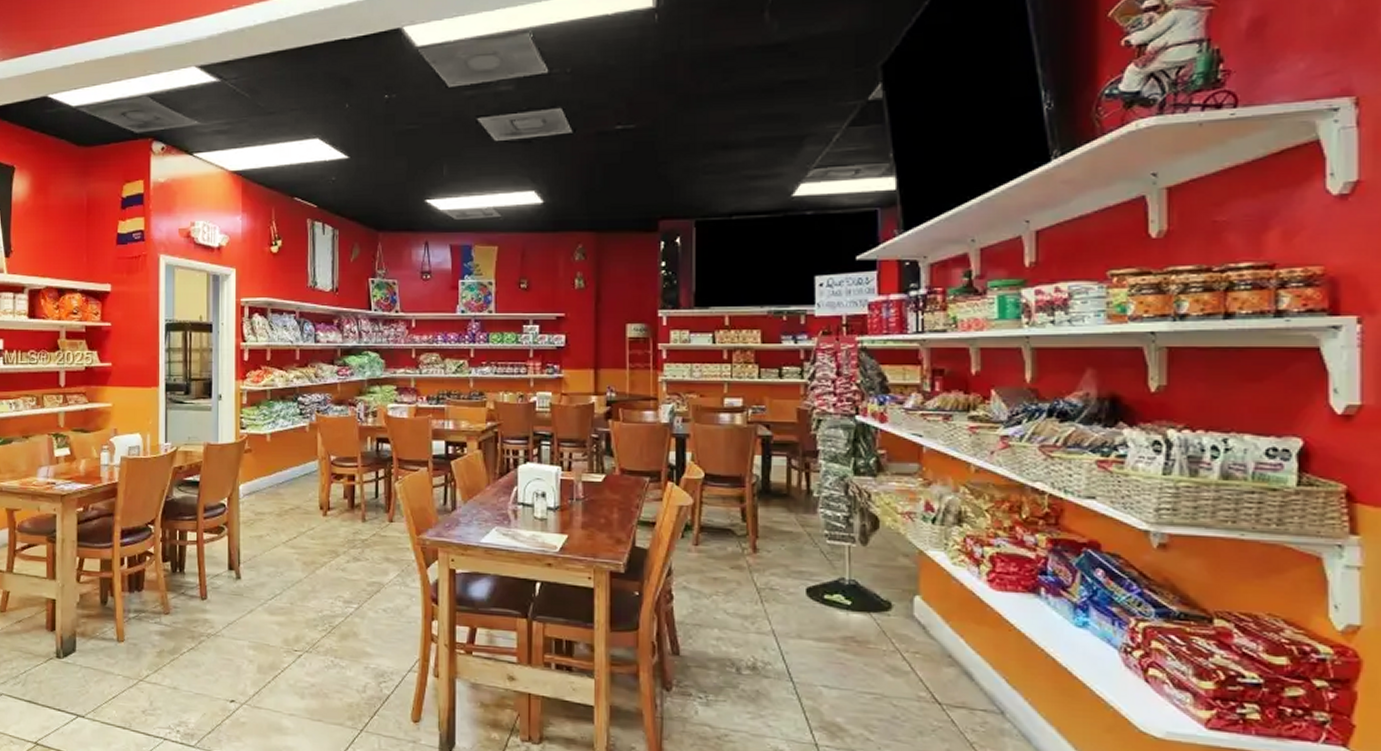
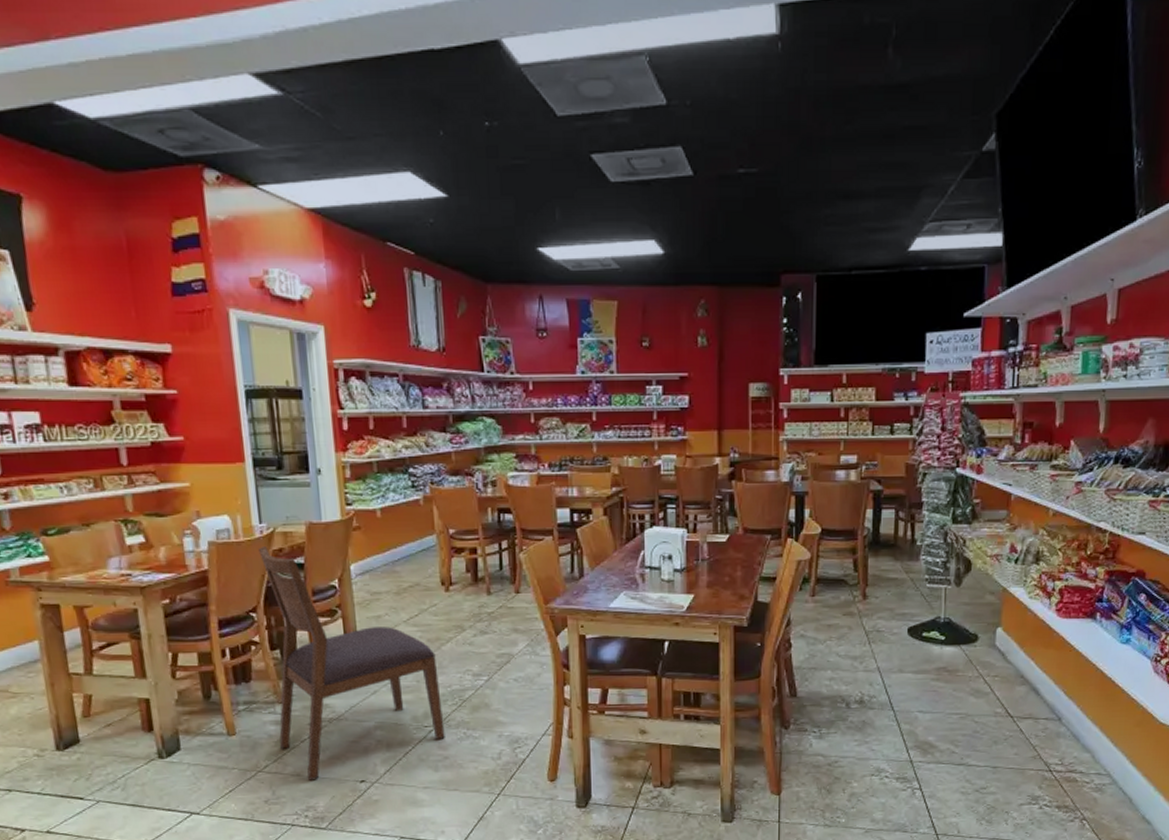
chair: none [160,464,313,695] -> present [259,547,445,781]

